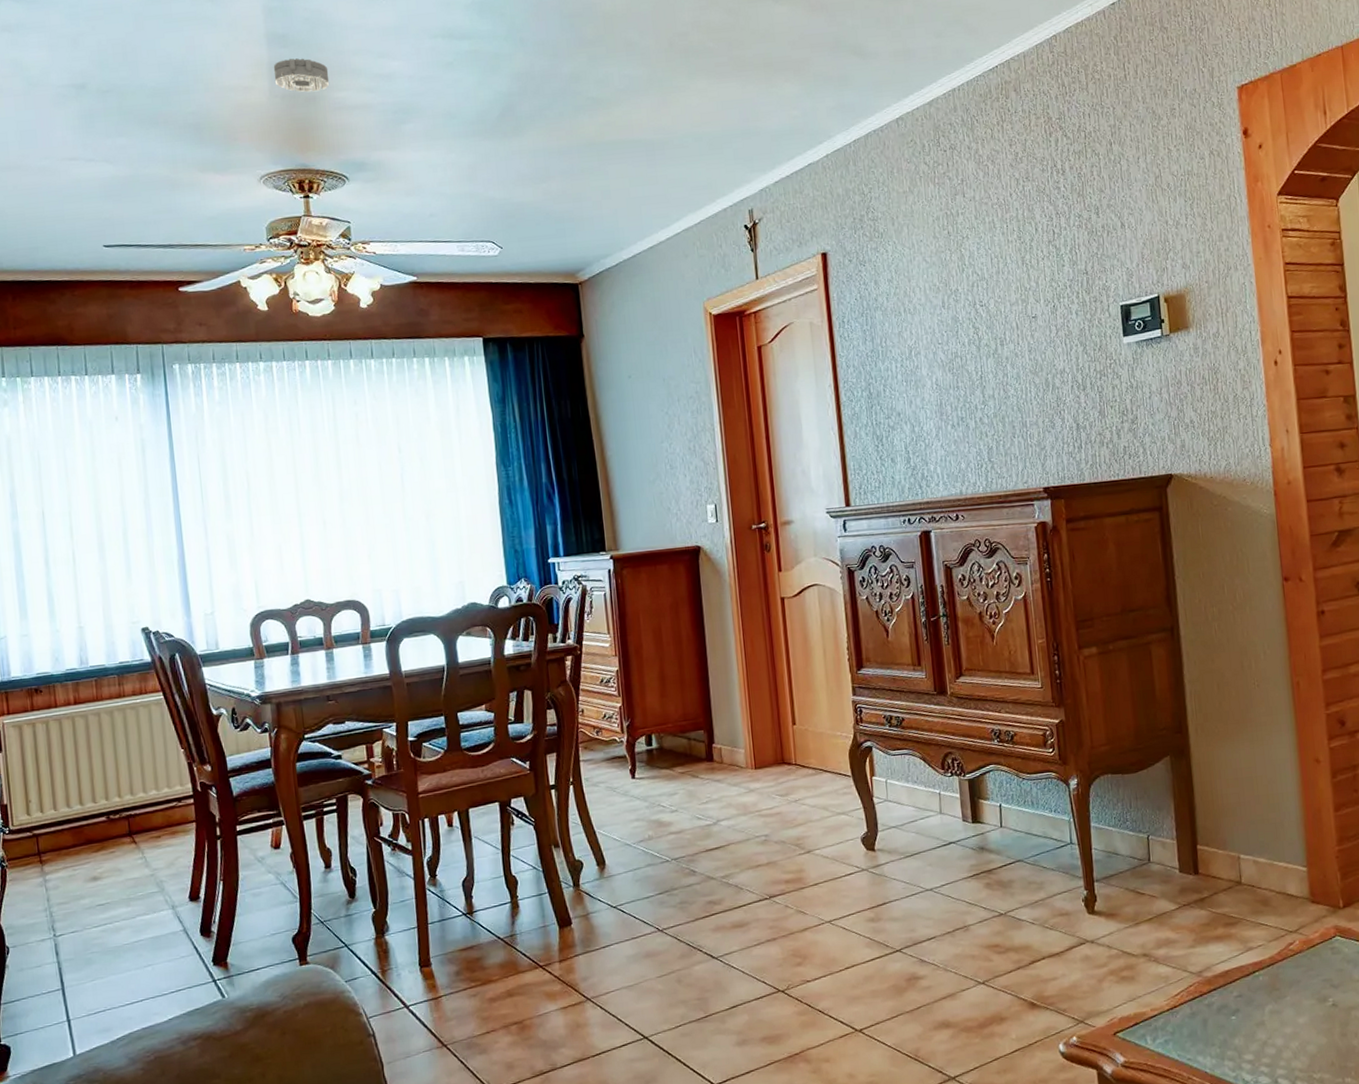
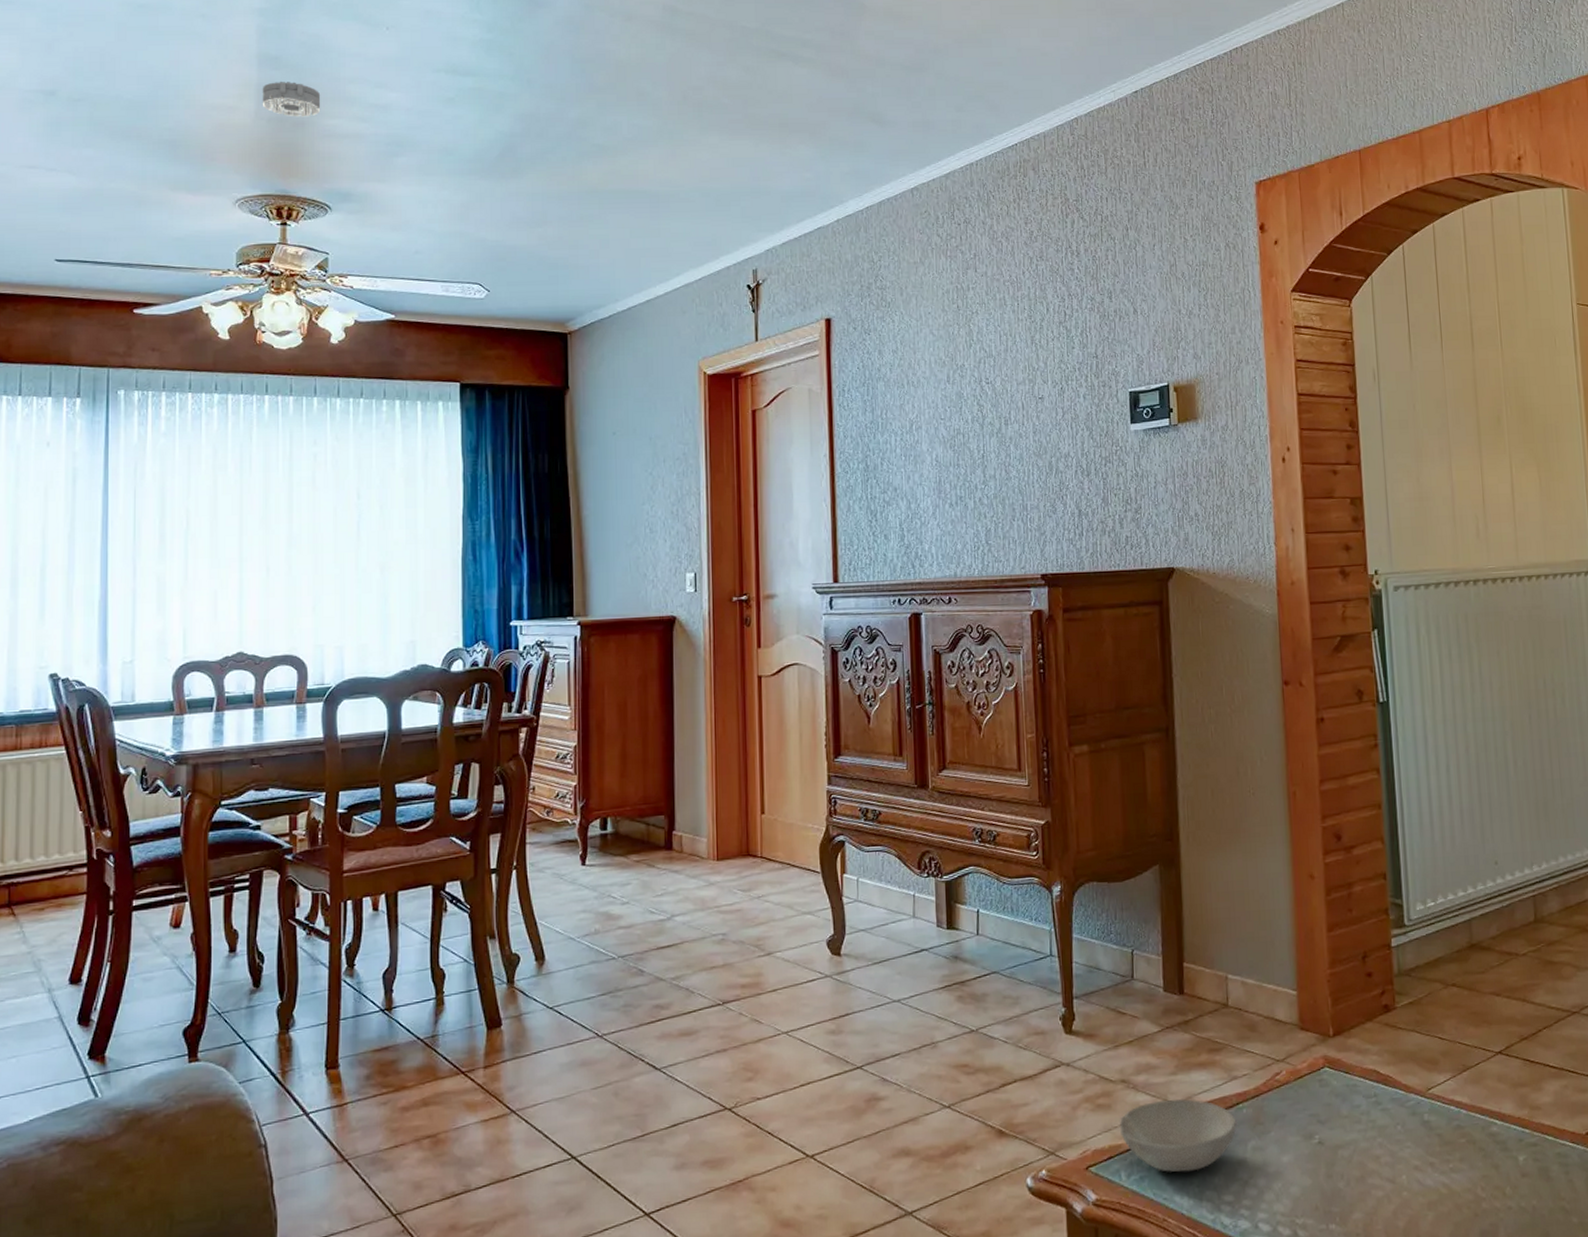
bowl: none [1143,969,1254,1036] -> present [1119,1098,1237,1172]

